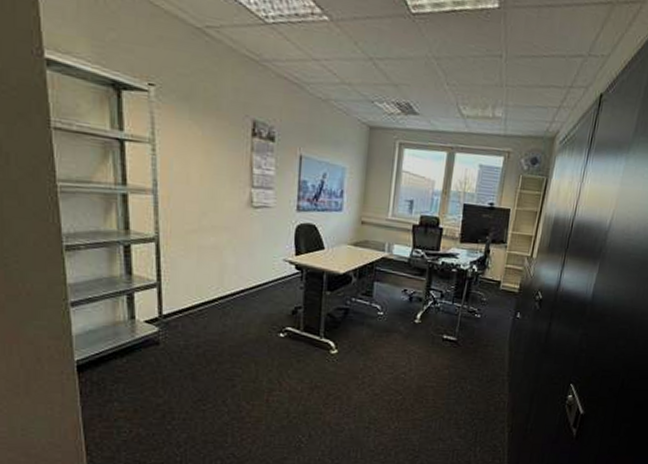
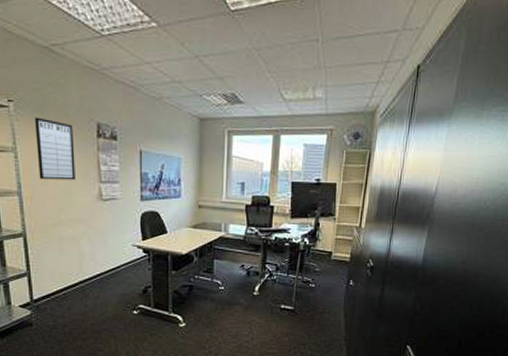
writing board: none [178,106,225,183] -> present [34,117,75,180]

